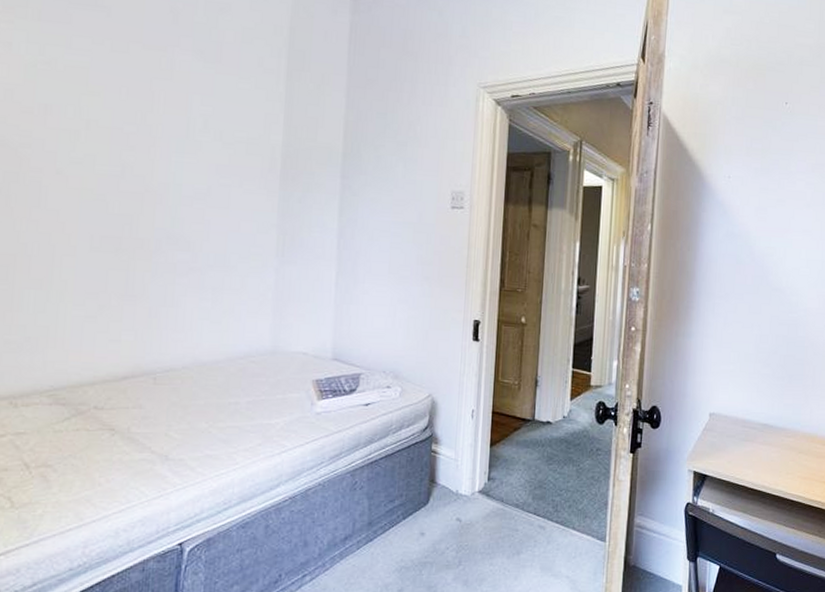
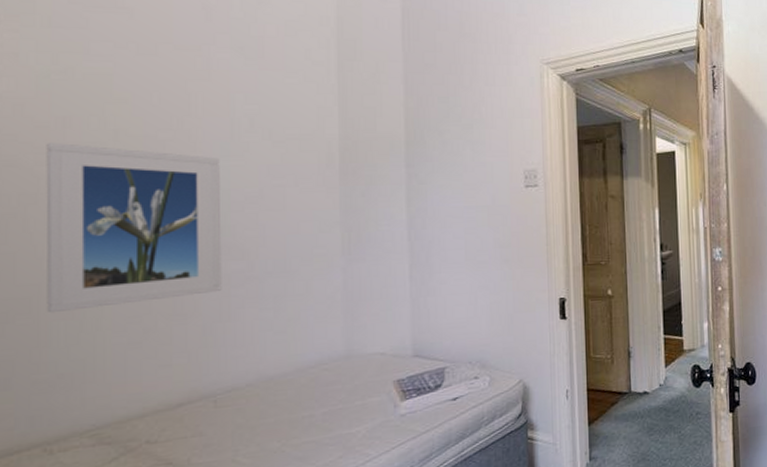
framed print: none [20,127,175,282] -> present [45,143,222,314]

